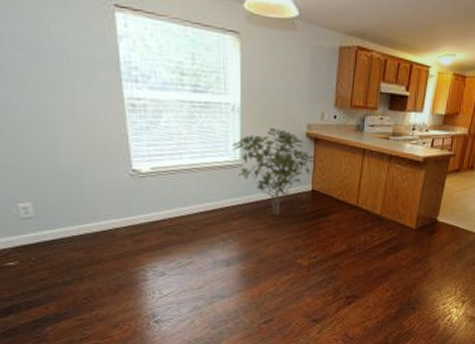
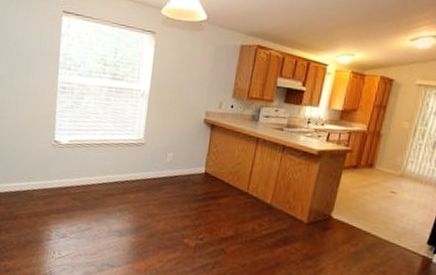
shrub: present [232,127,315,216] -> none [137,112,210,194]

